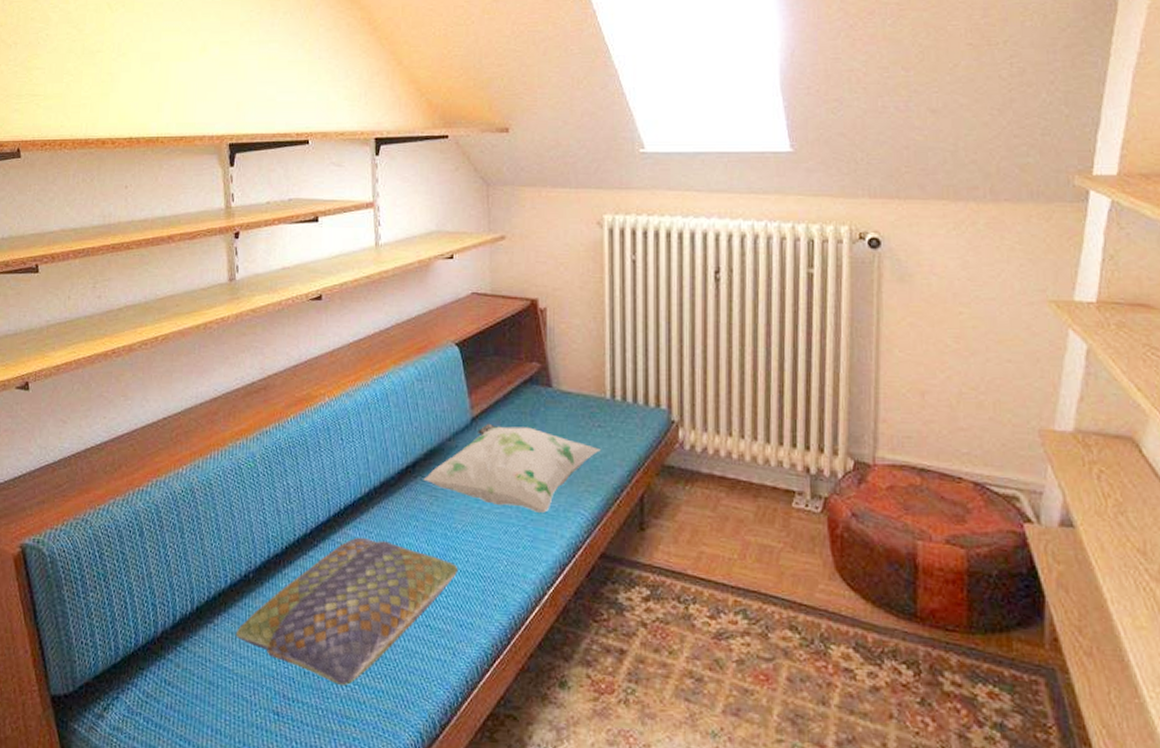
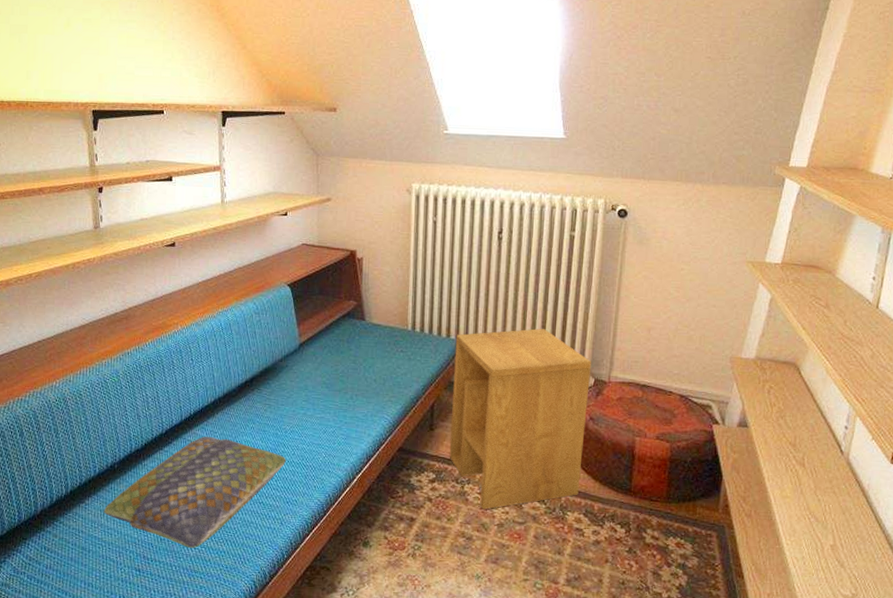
decorative pillow: present [423,423,601,513] -> none [259,348,402,417]
side table: none [666,393,849,640] -> present [449,328,592,510]

